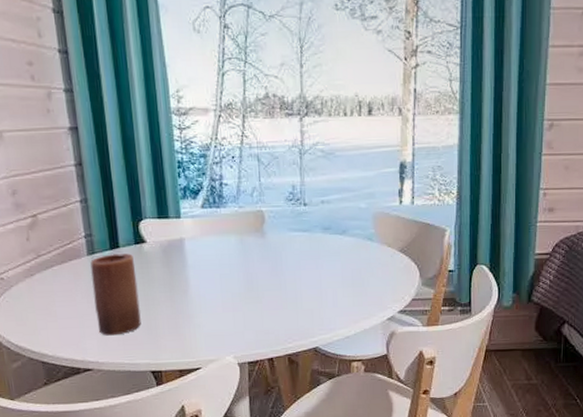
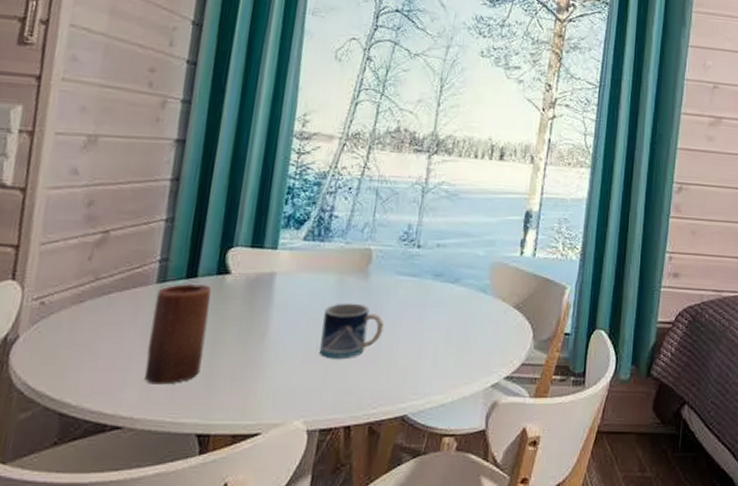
mug: none [233,258,286,306] -> present [319,303,384,358]

